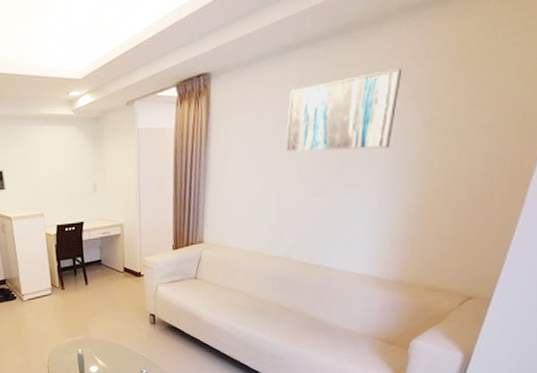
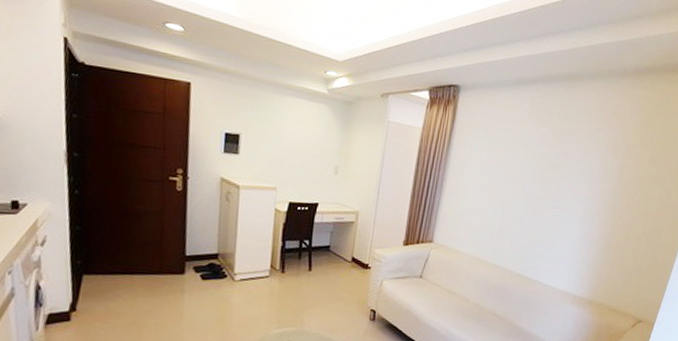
wall art: present [285,68,403,153] -> none [513,116,607,182]

